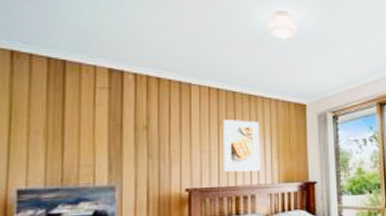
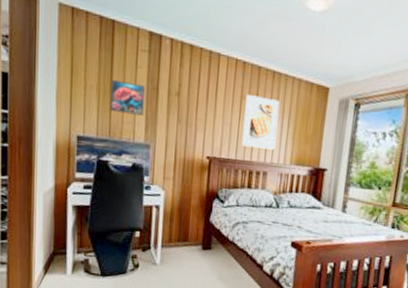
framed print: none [62,121,107,157] -> present [110,79,146,116]

